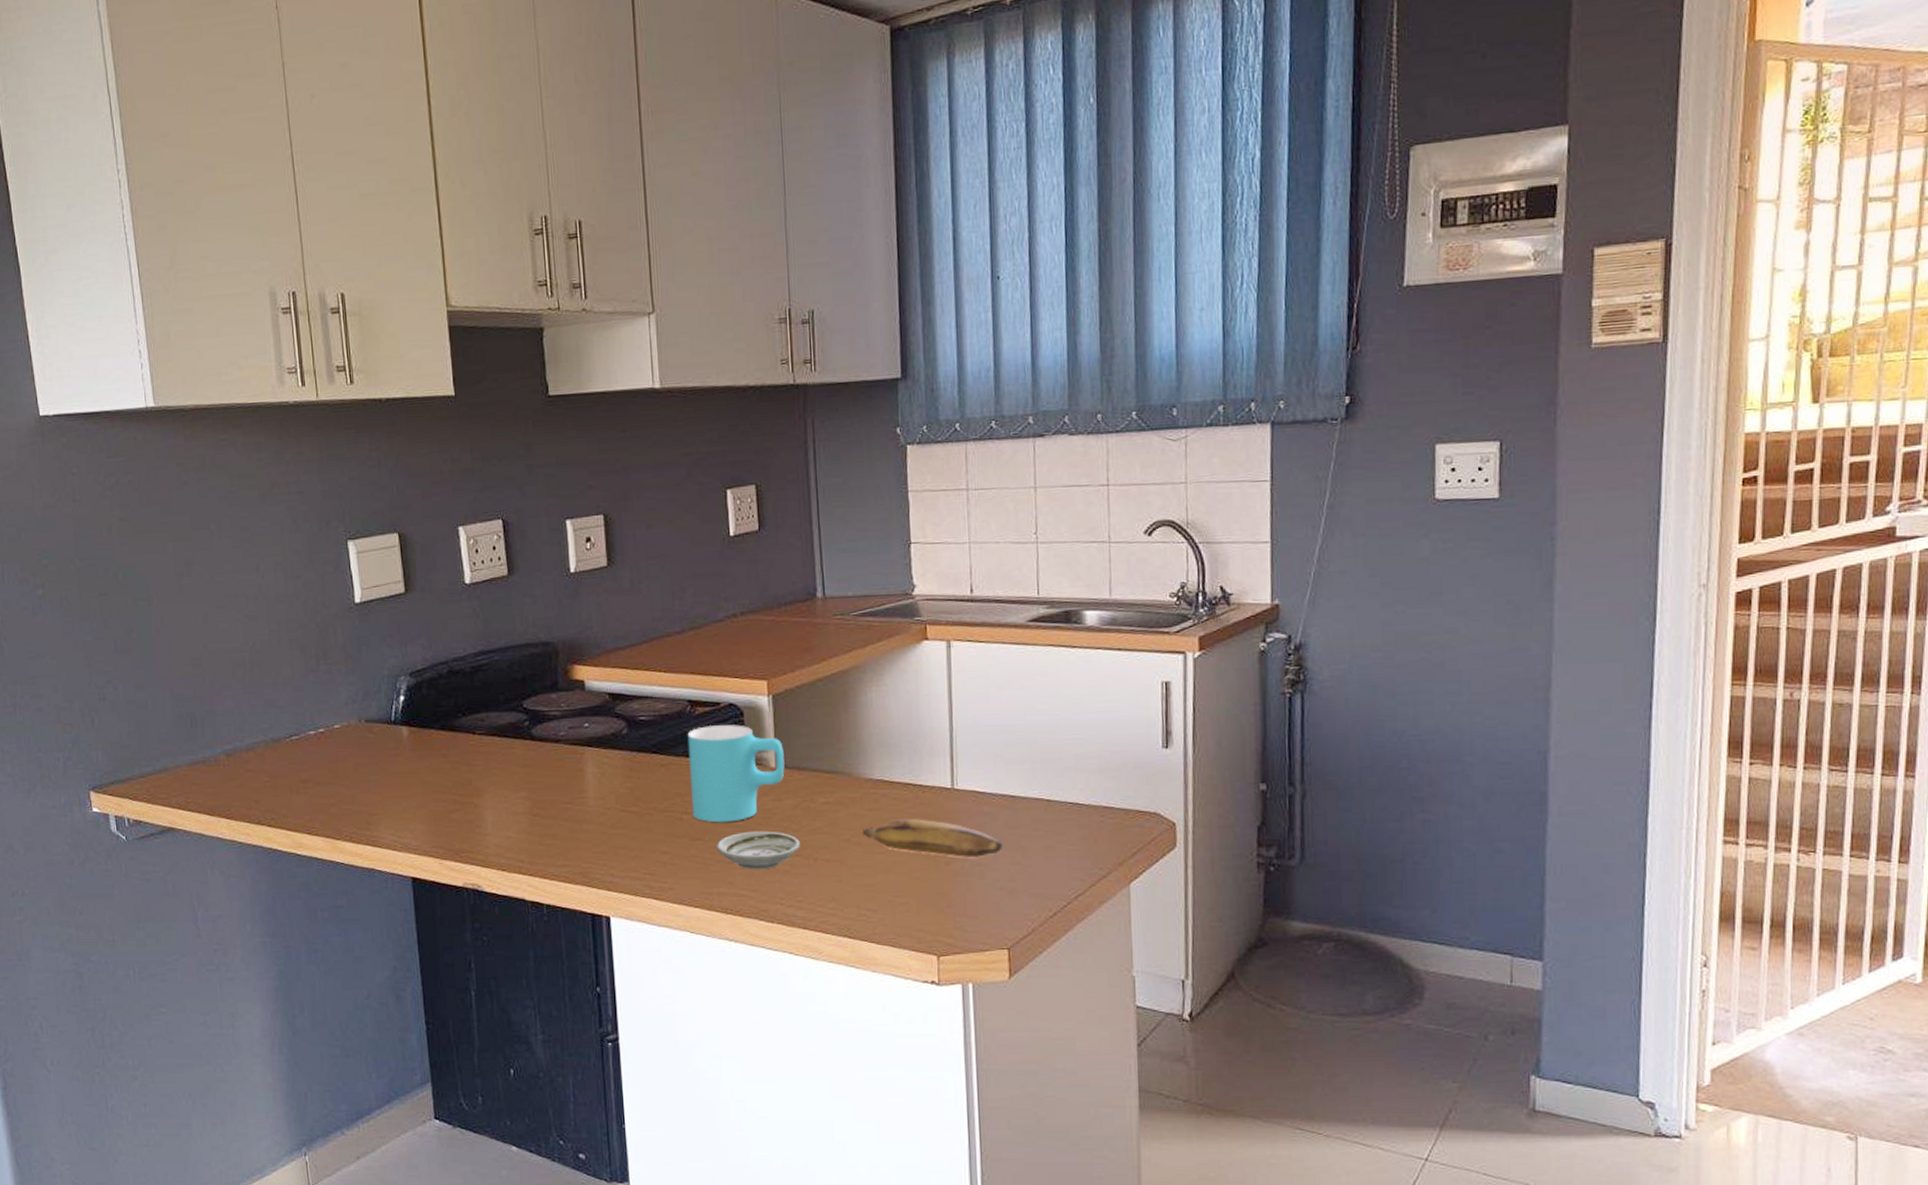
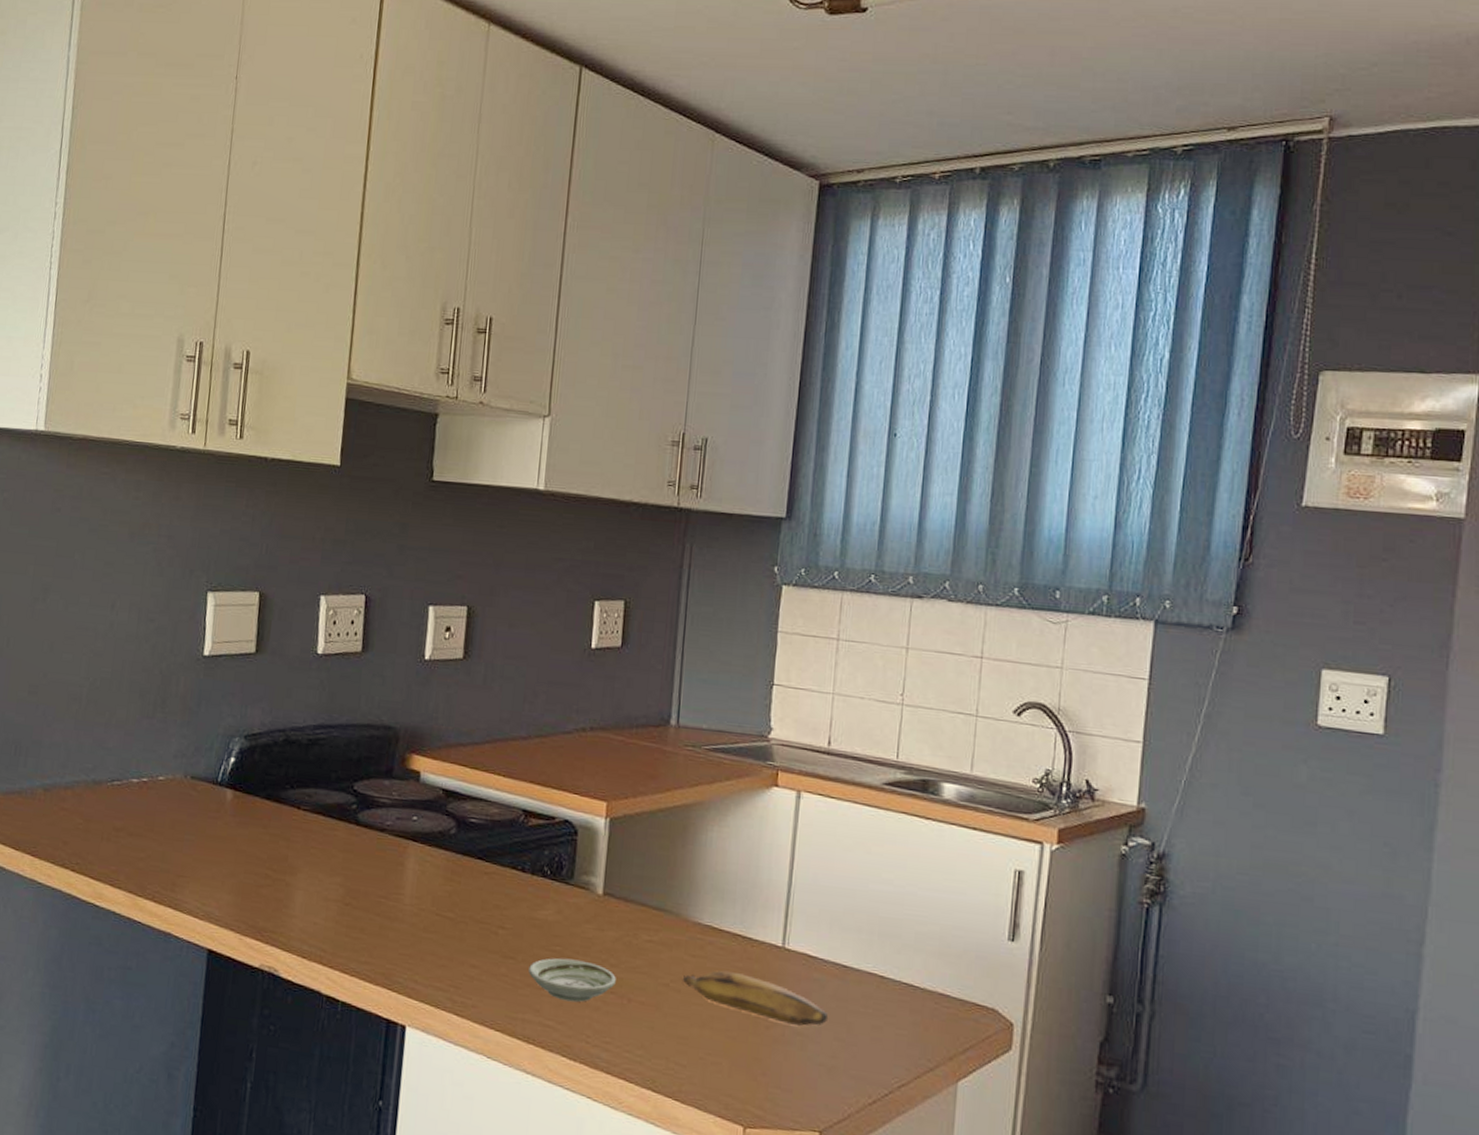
cup: present [687,725,785,823] -> none [508,839,614,945]

